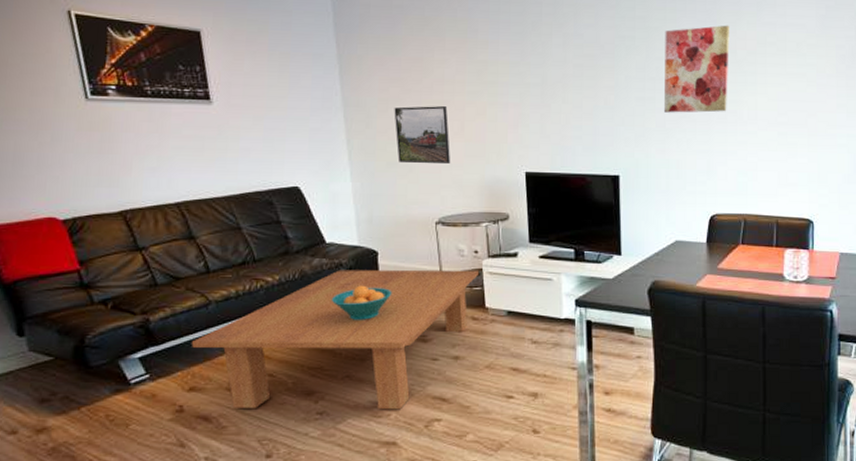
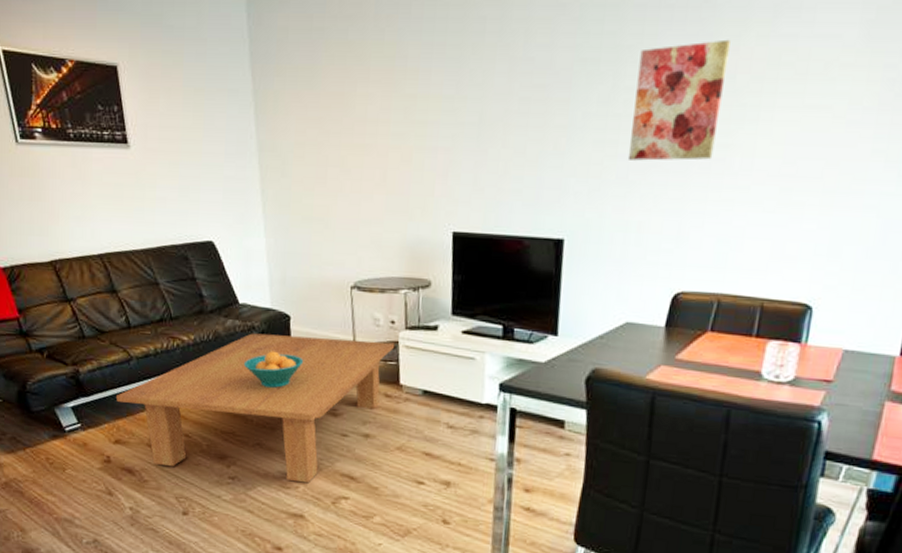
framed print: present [394,106,451,163] -> none [311,151,370,219]

